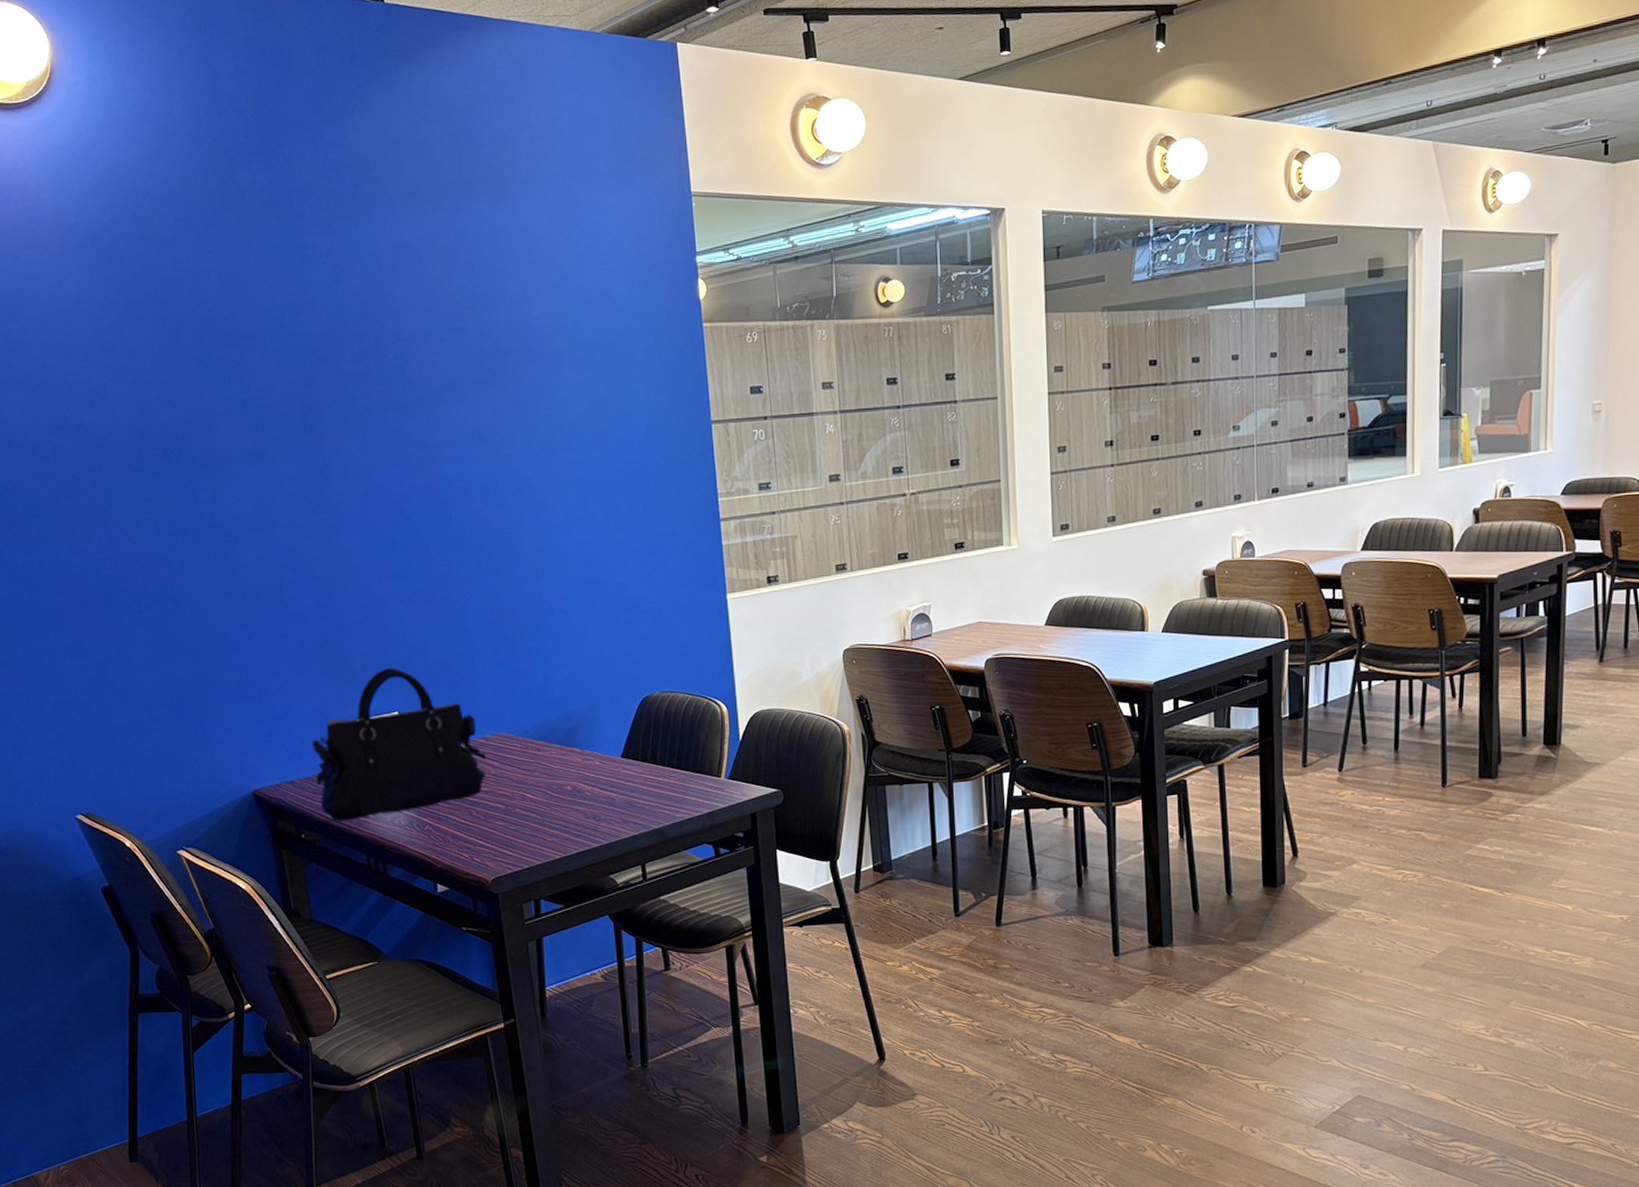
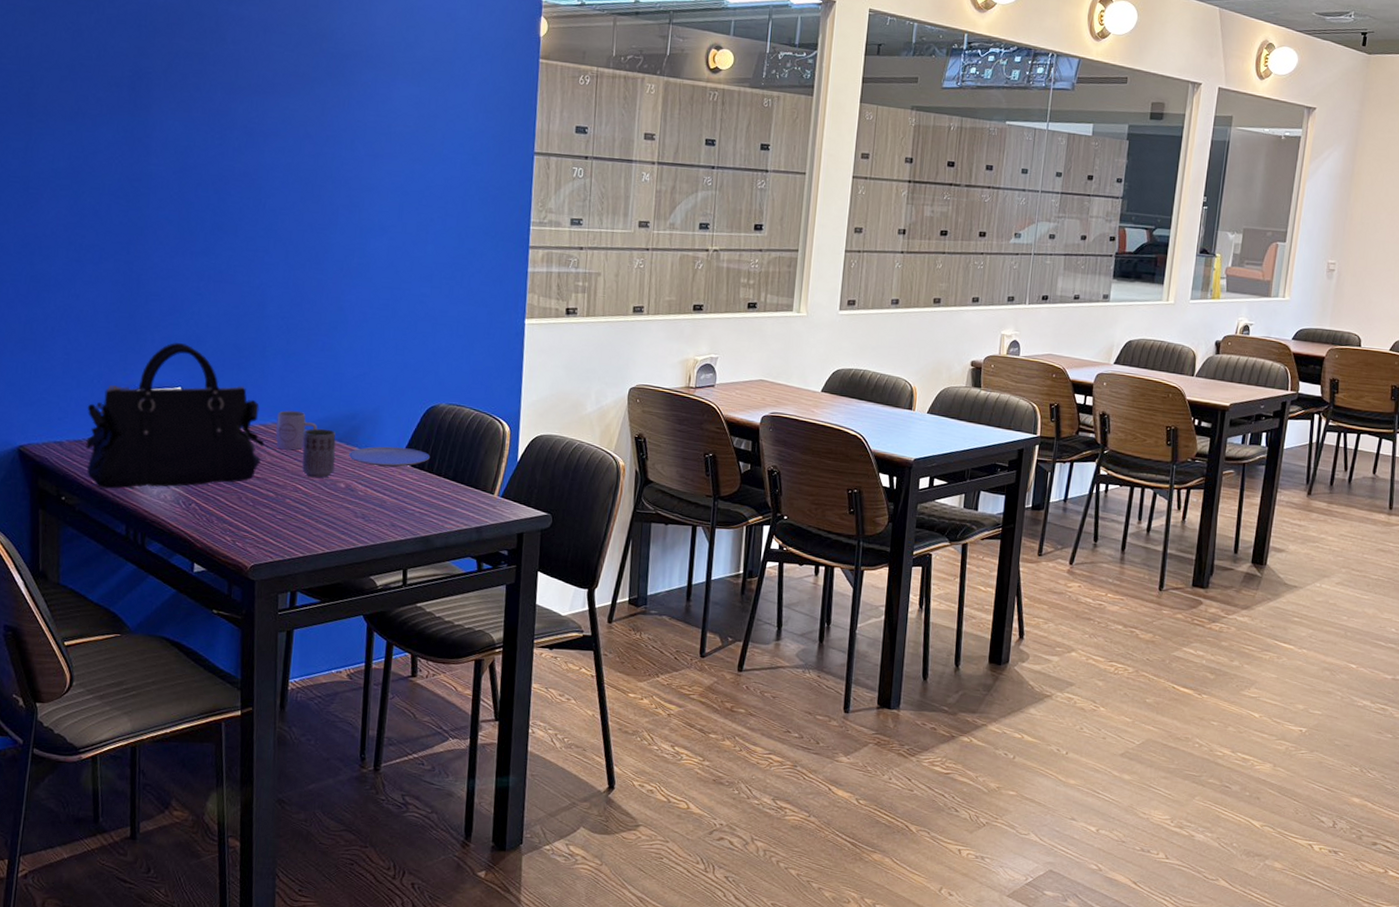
mug: none [495,720,536,760] -> present [275,410,317,451]
cup: none [522,733,559,784] -> present [302,428,337,478]
plate: none [570,742,652,765] -> present [348,446,431,468]

